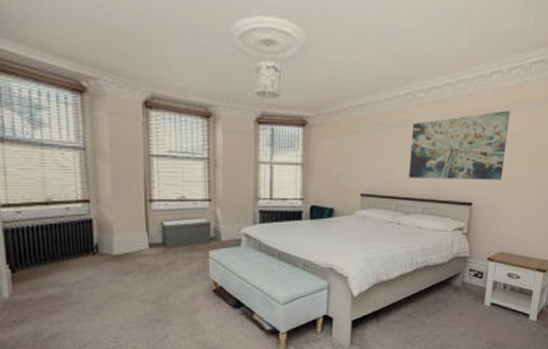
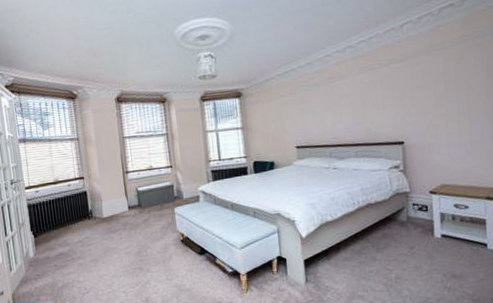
wall art: present [409,110,510,180] -> none [334,54,431,127]

